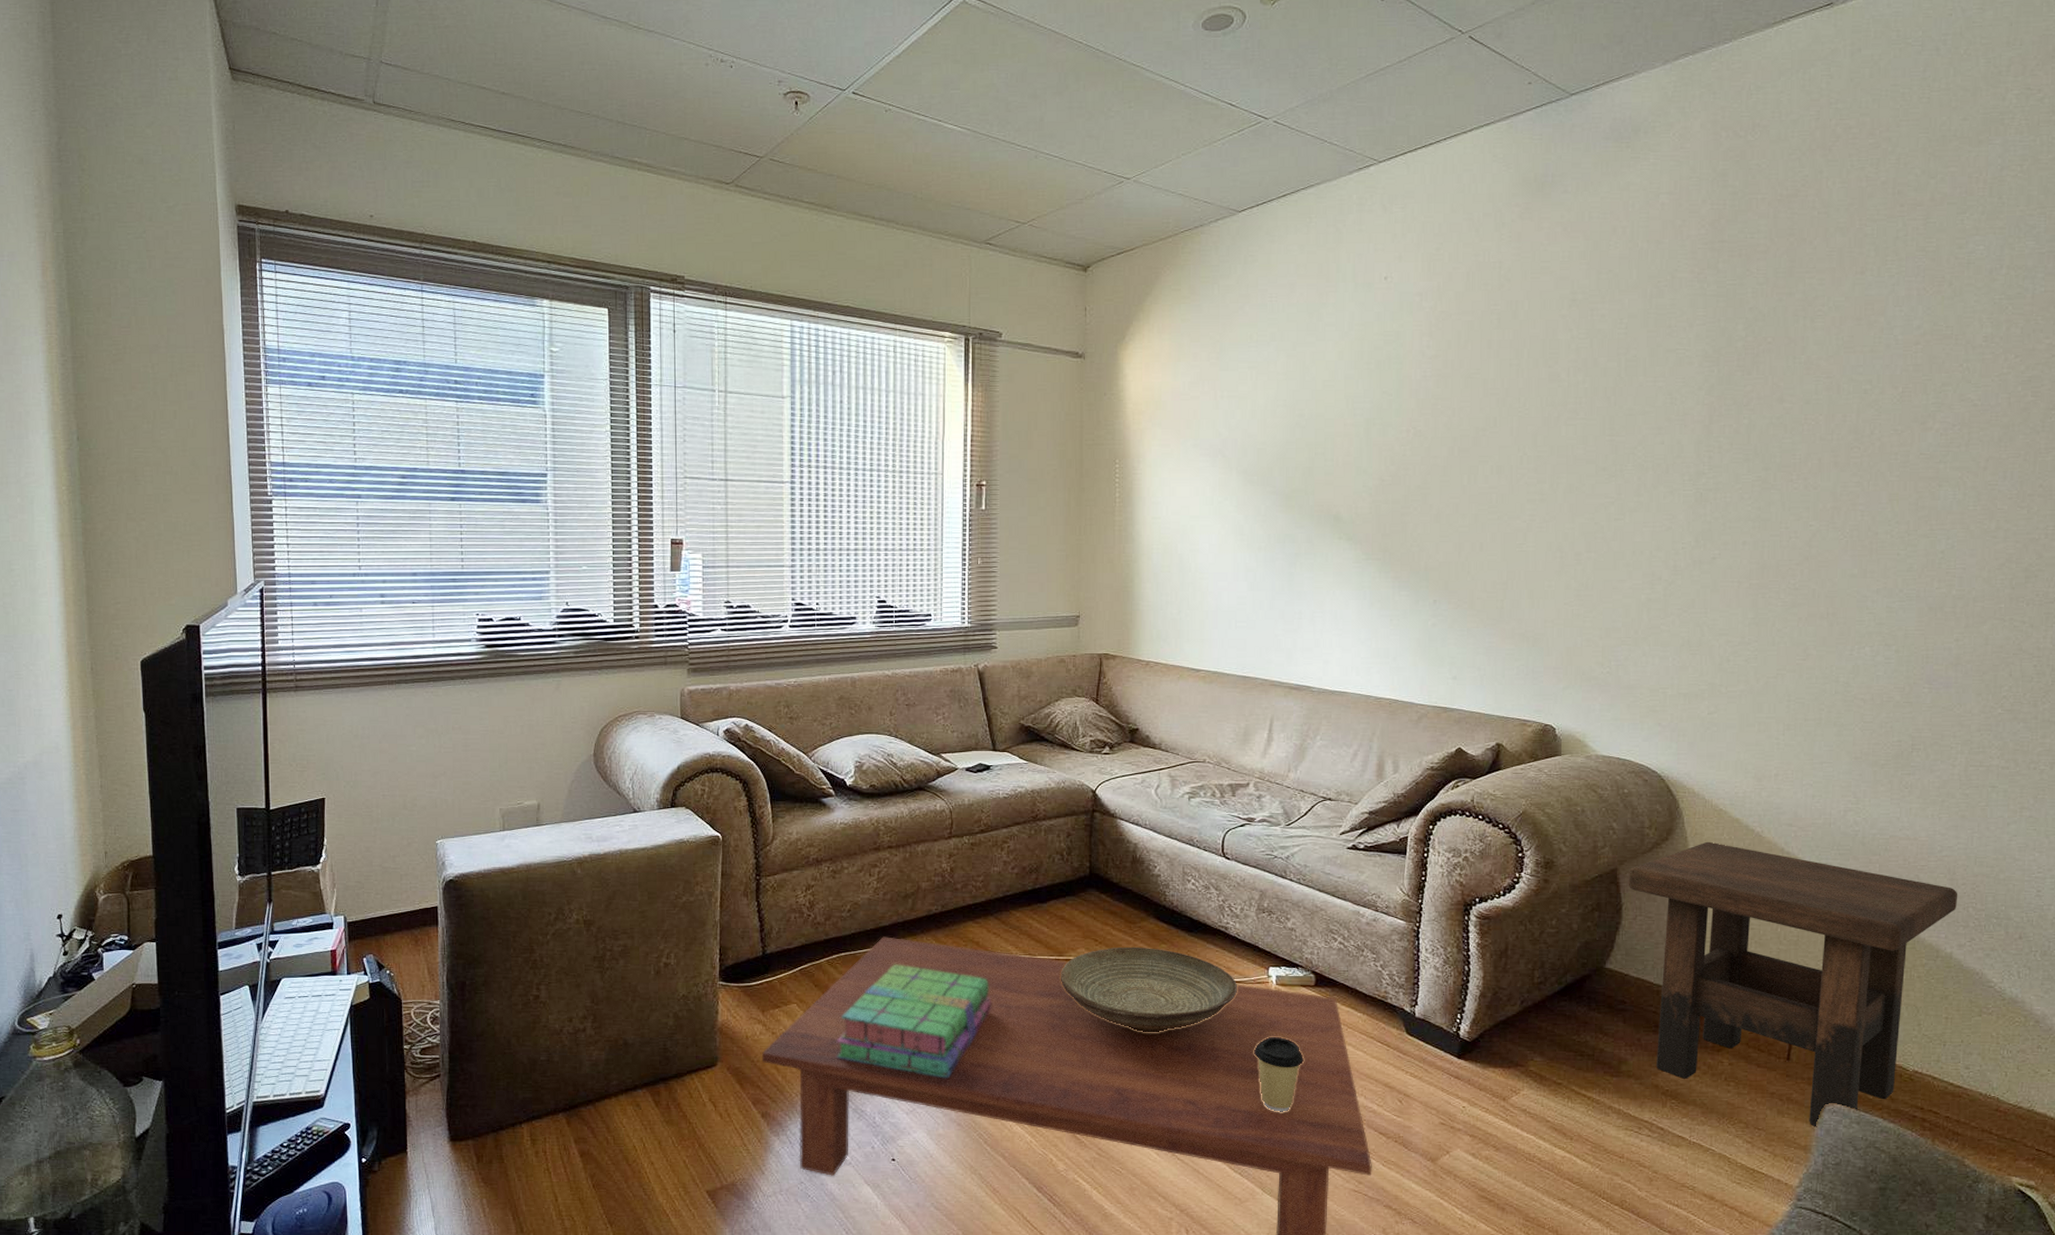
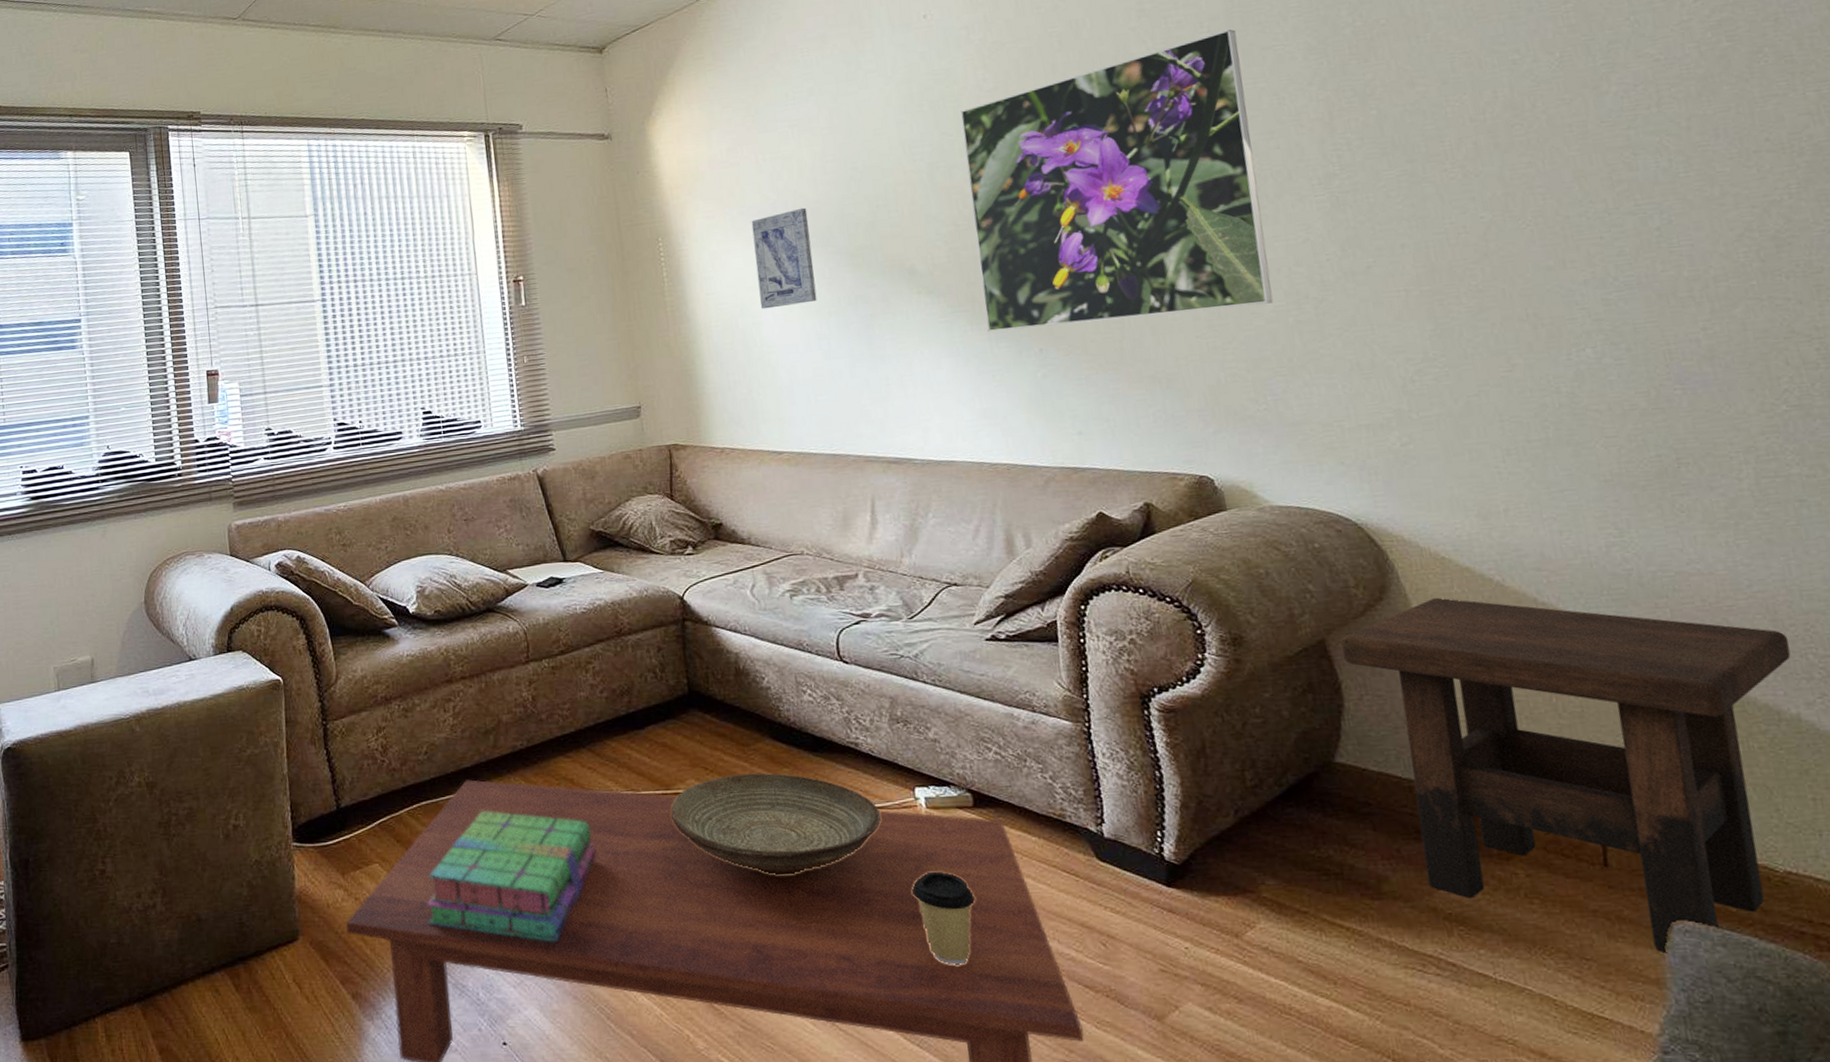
wall art: none [1199,447,1253,538] -> present [751,207,817,309]
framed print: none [1393,328,1648,581] -> present [960,29,1274,332]

